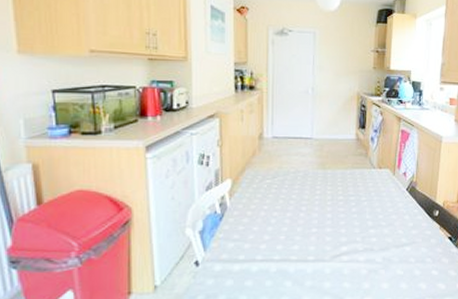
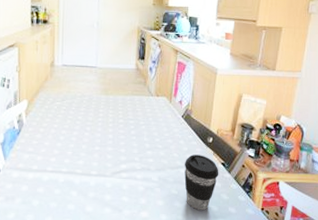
coffee cup: none [410,230,446,291] -> present [184,155,219,211]

